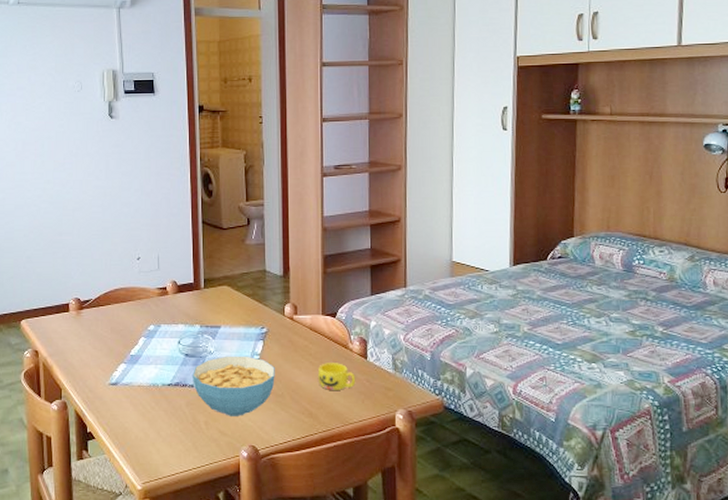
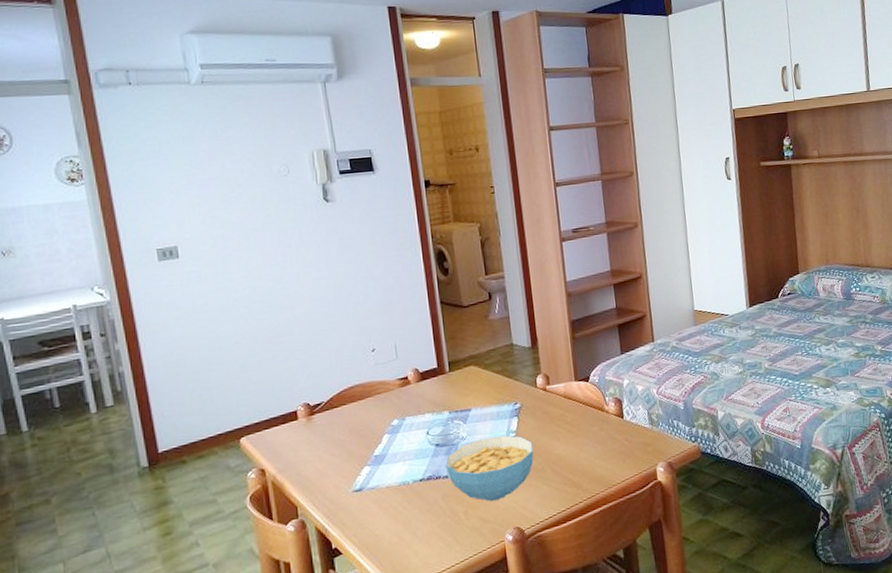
cup: present [317,363,356,390] -> none [576,426,615,456]

